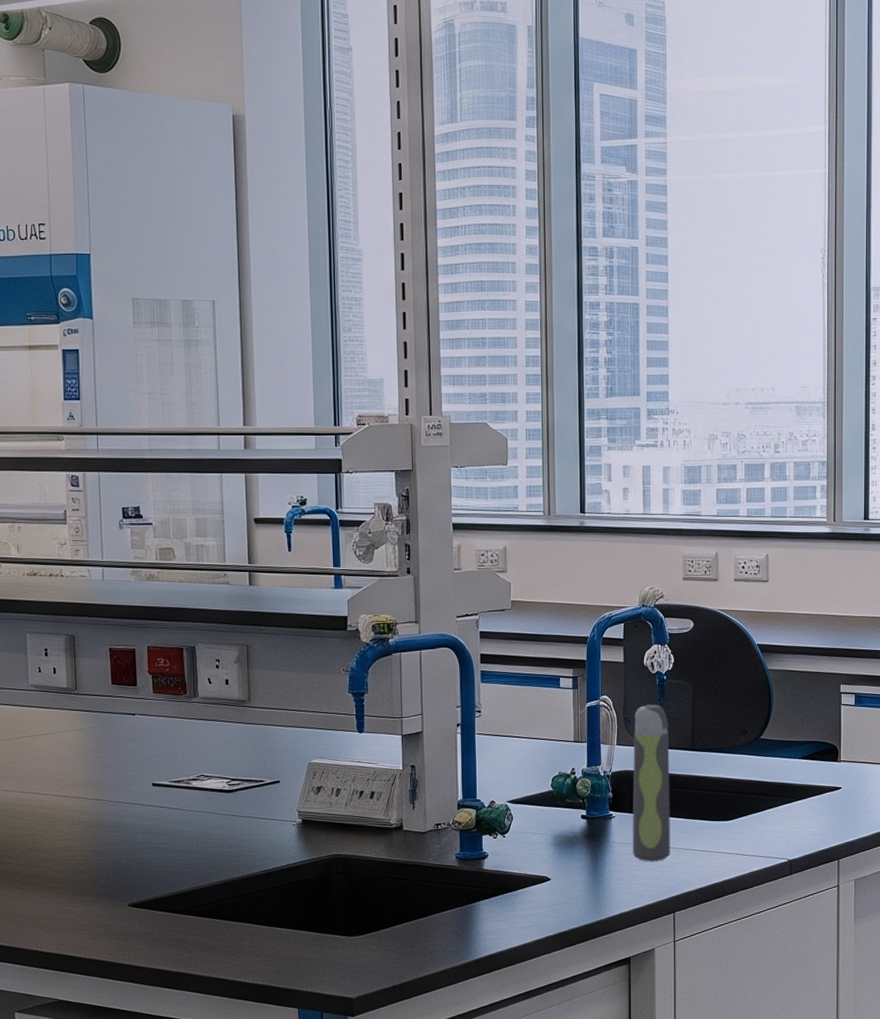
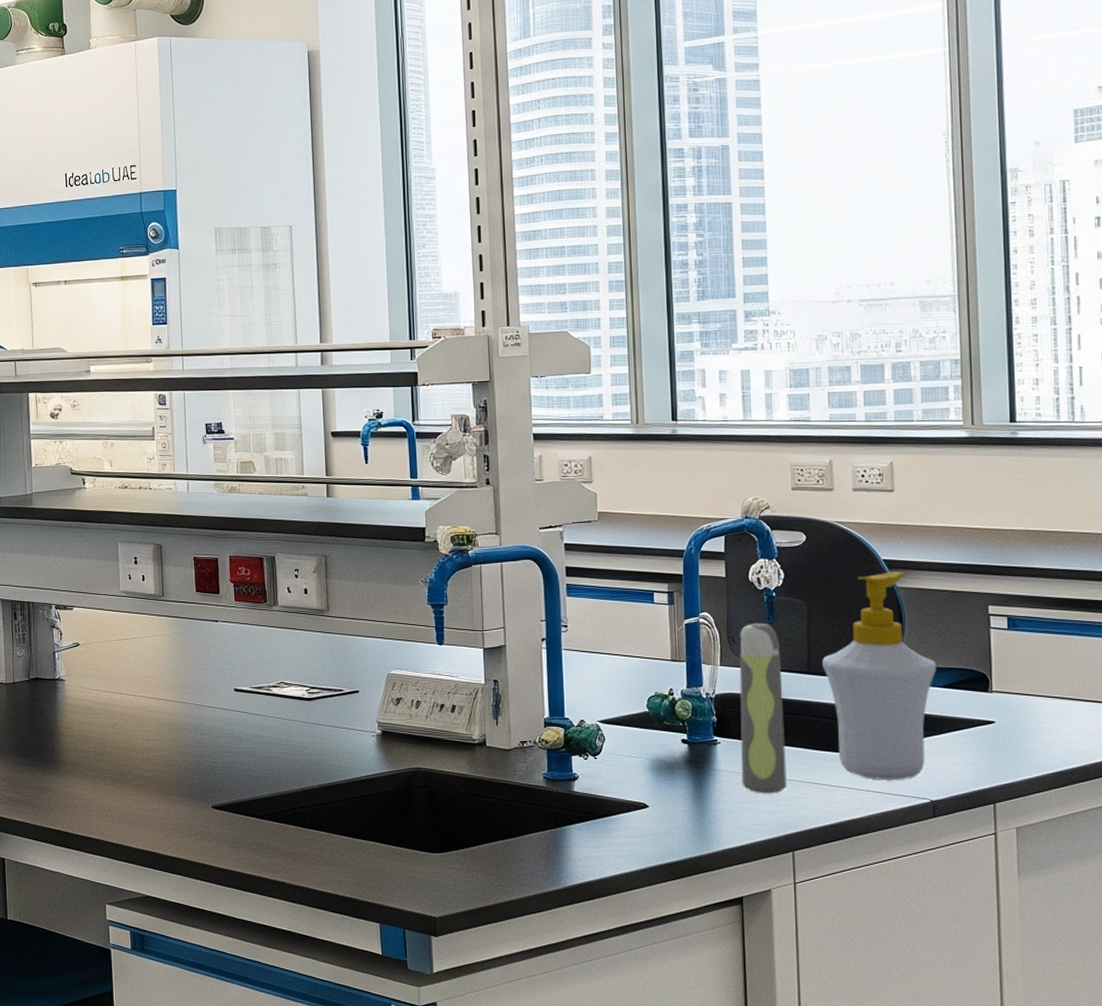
soap bottle: none [704,655,798,844] -> present [822,571,937,780]

